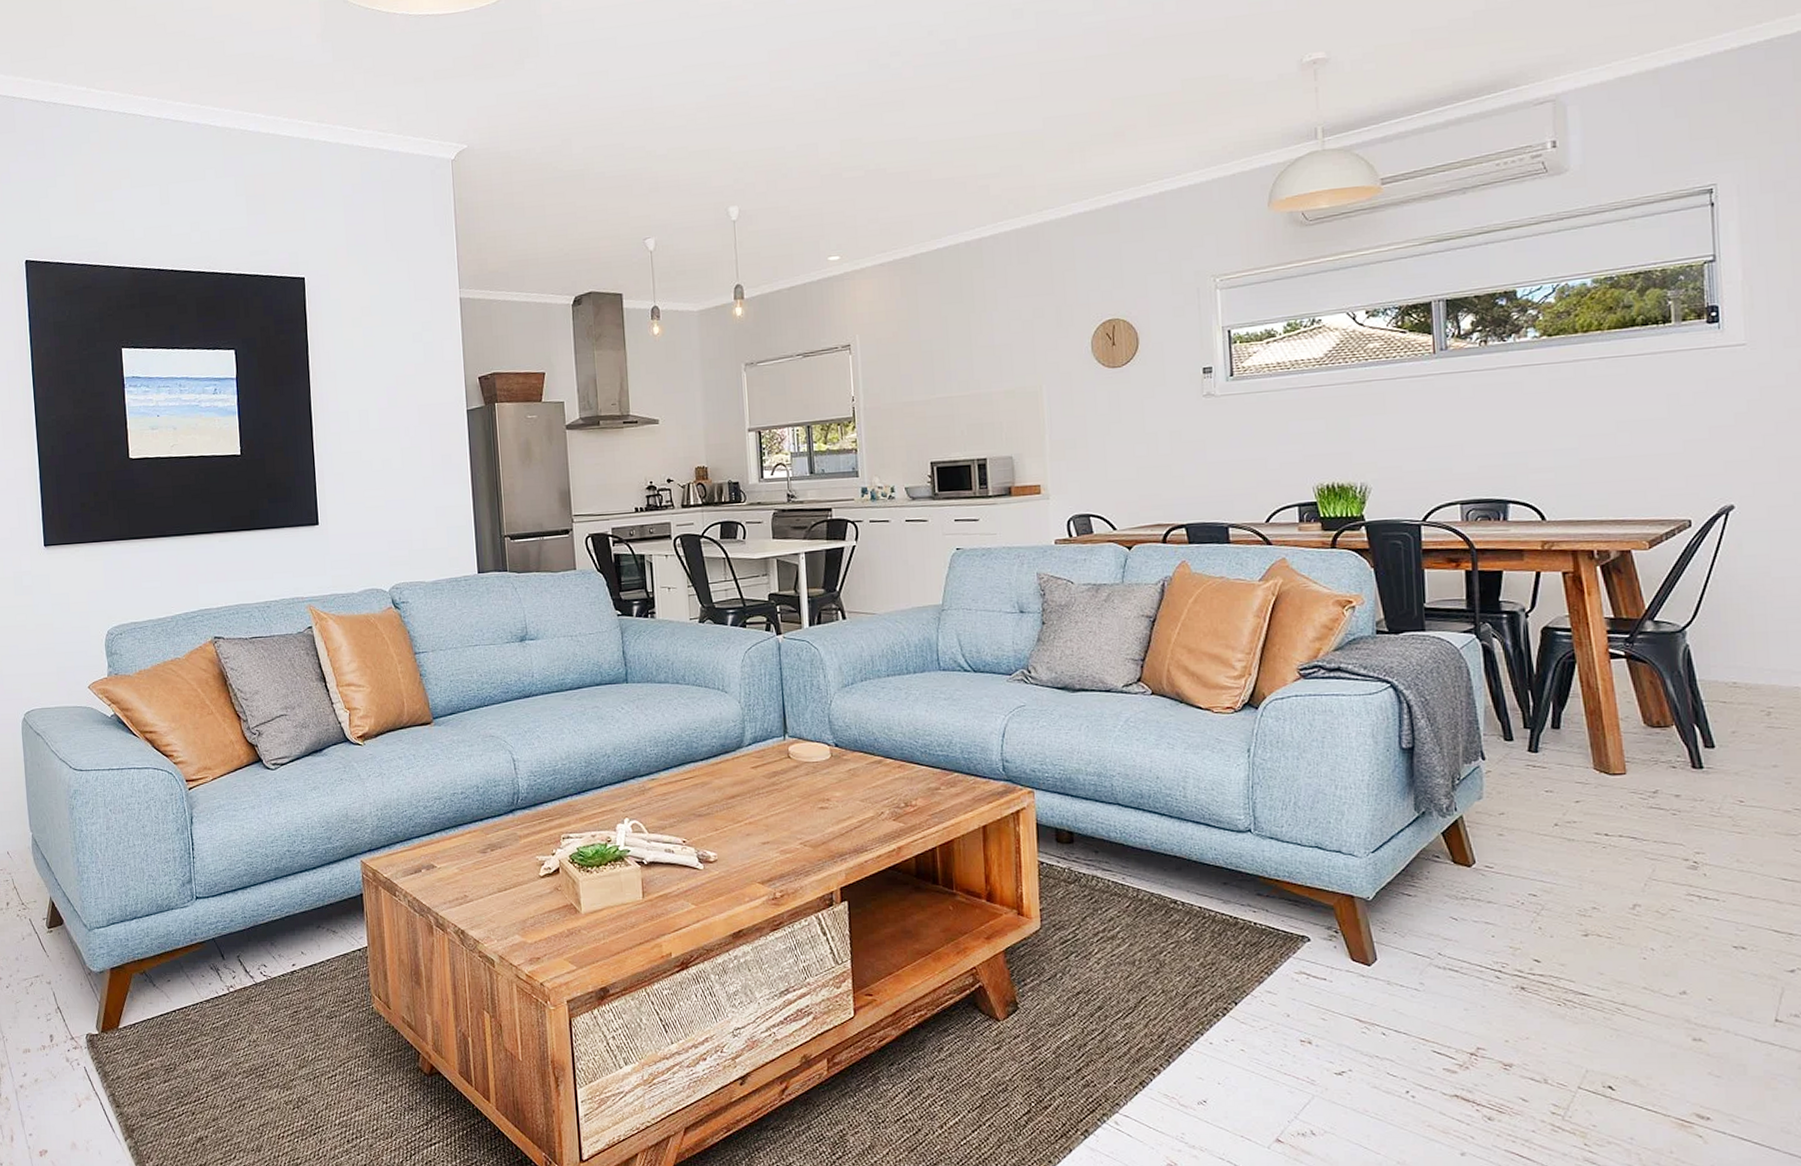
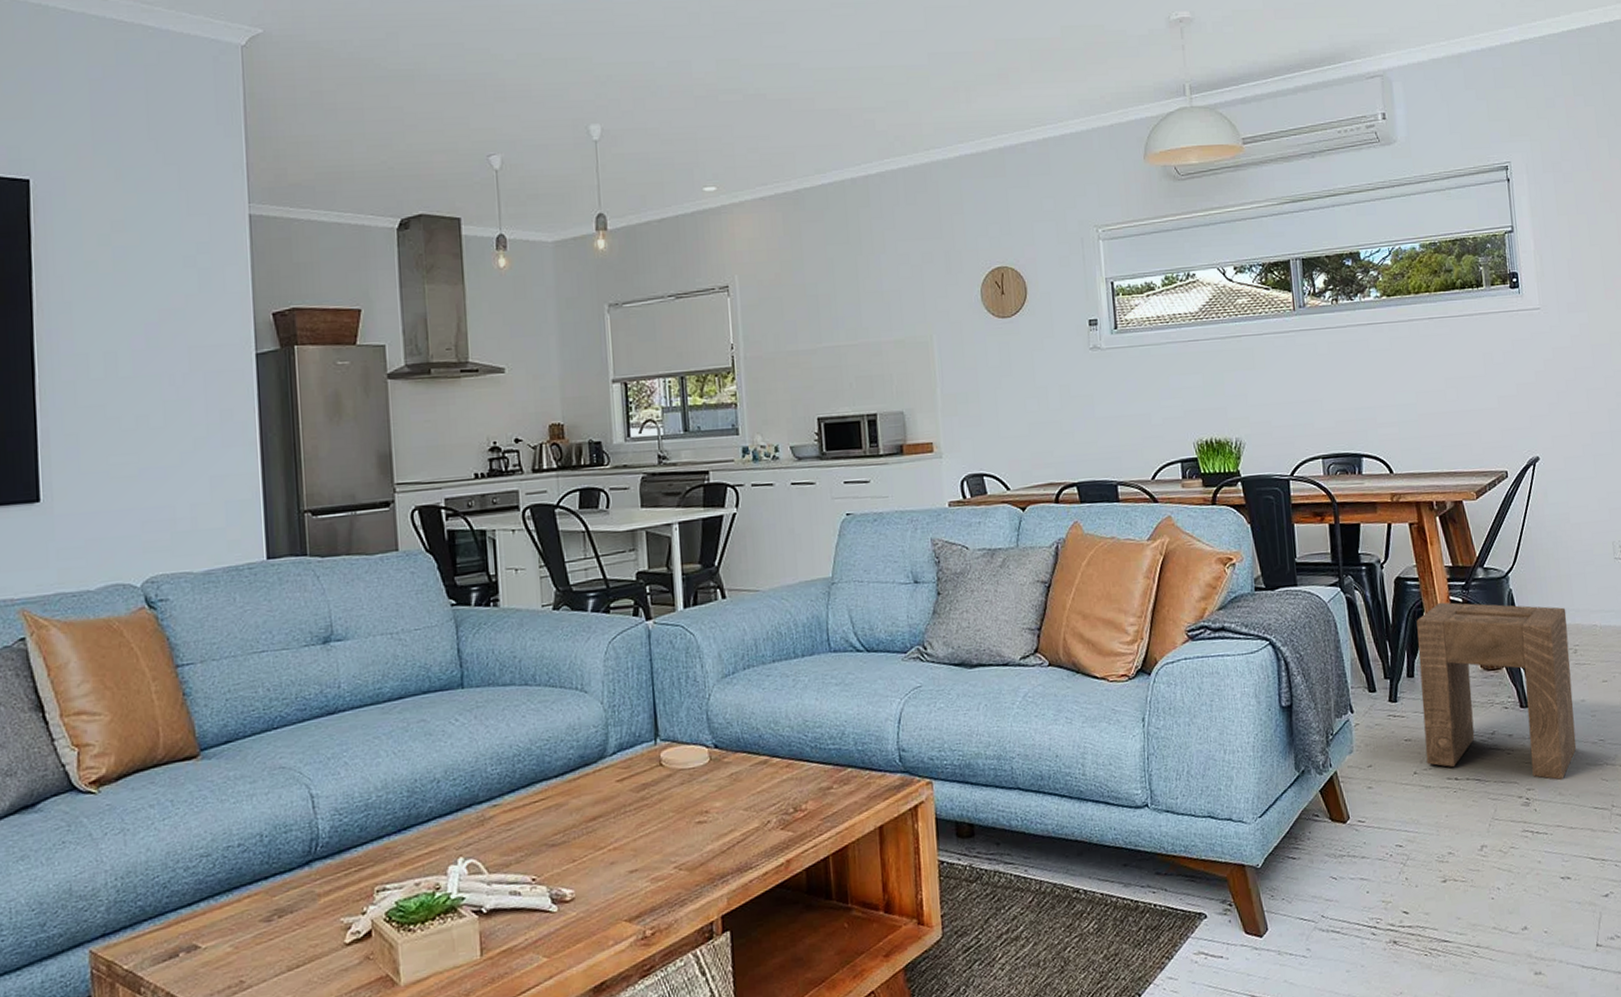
stool: none [1566,654,1763,846] -> present [1416,602,1577,780]

